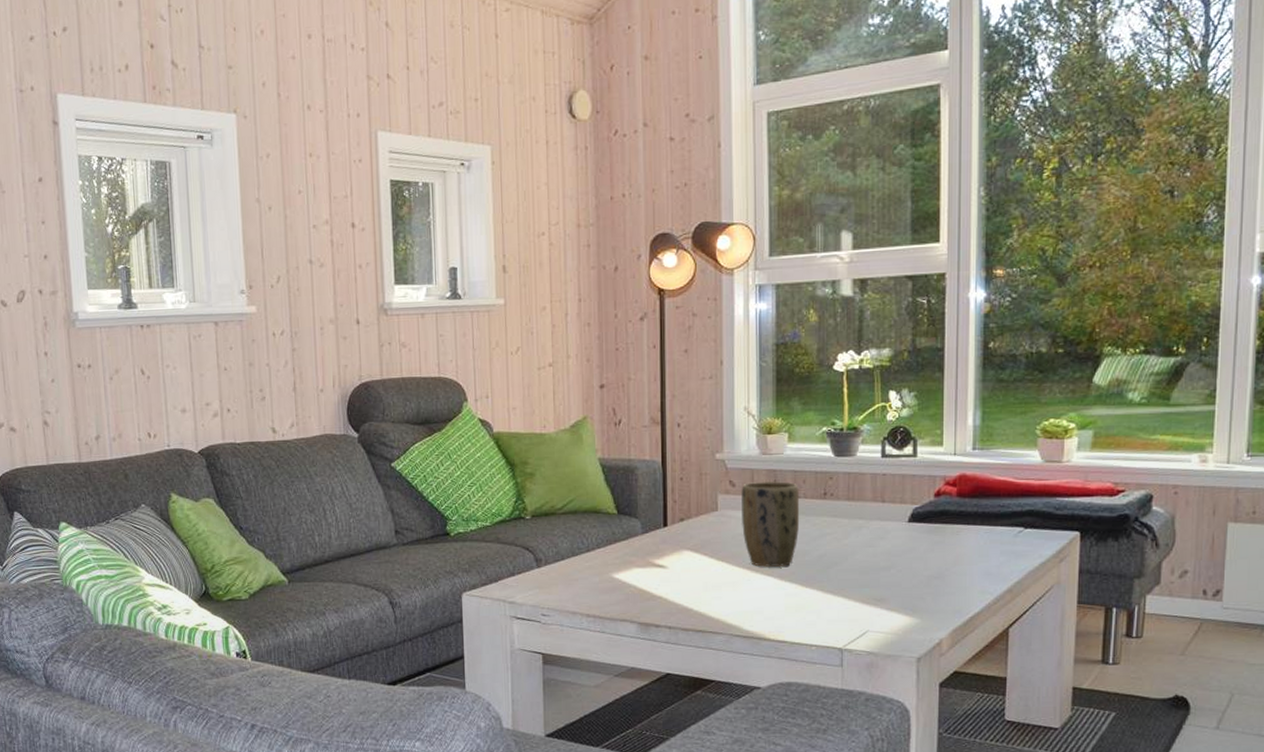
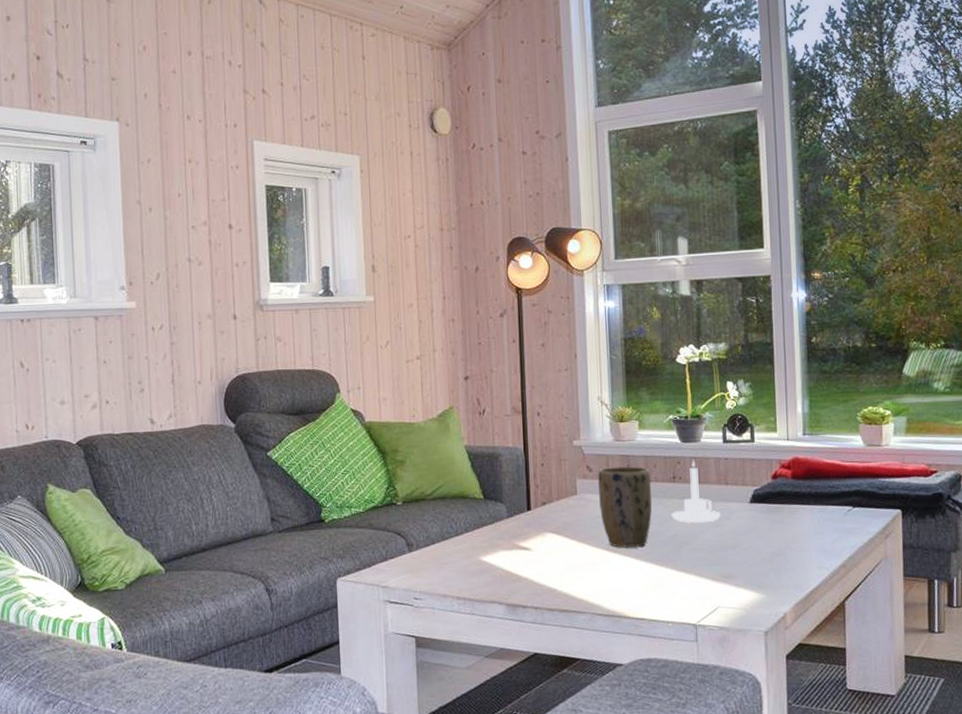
candle holder: none [820,474,875,543] -> present [671,459,721,523]

